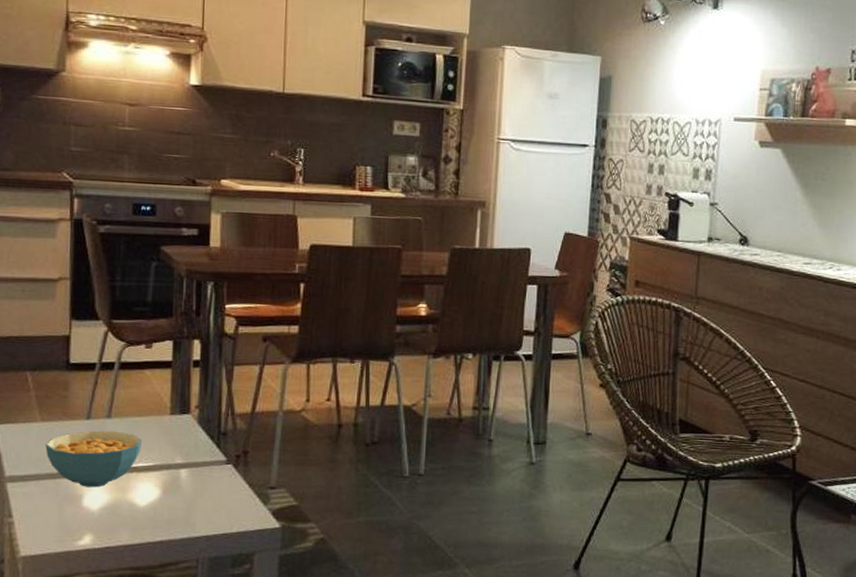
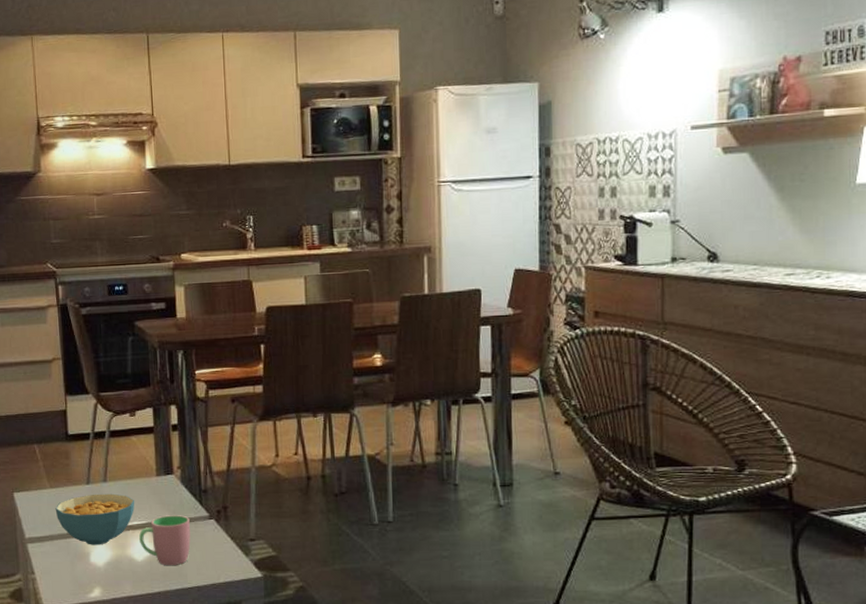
cup: none [144,458,204,513] -> present [139,515,191,566]

